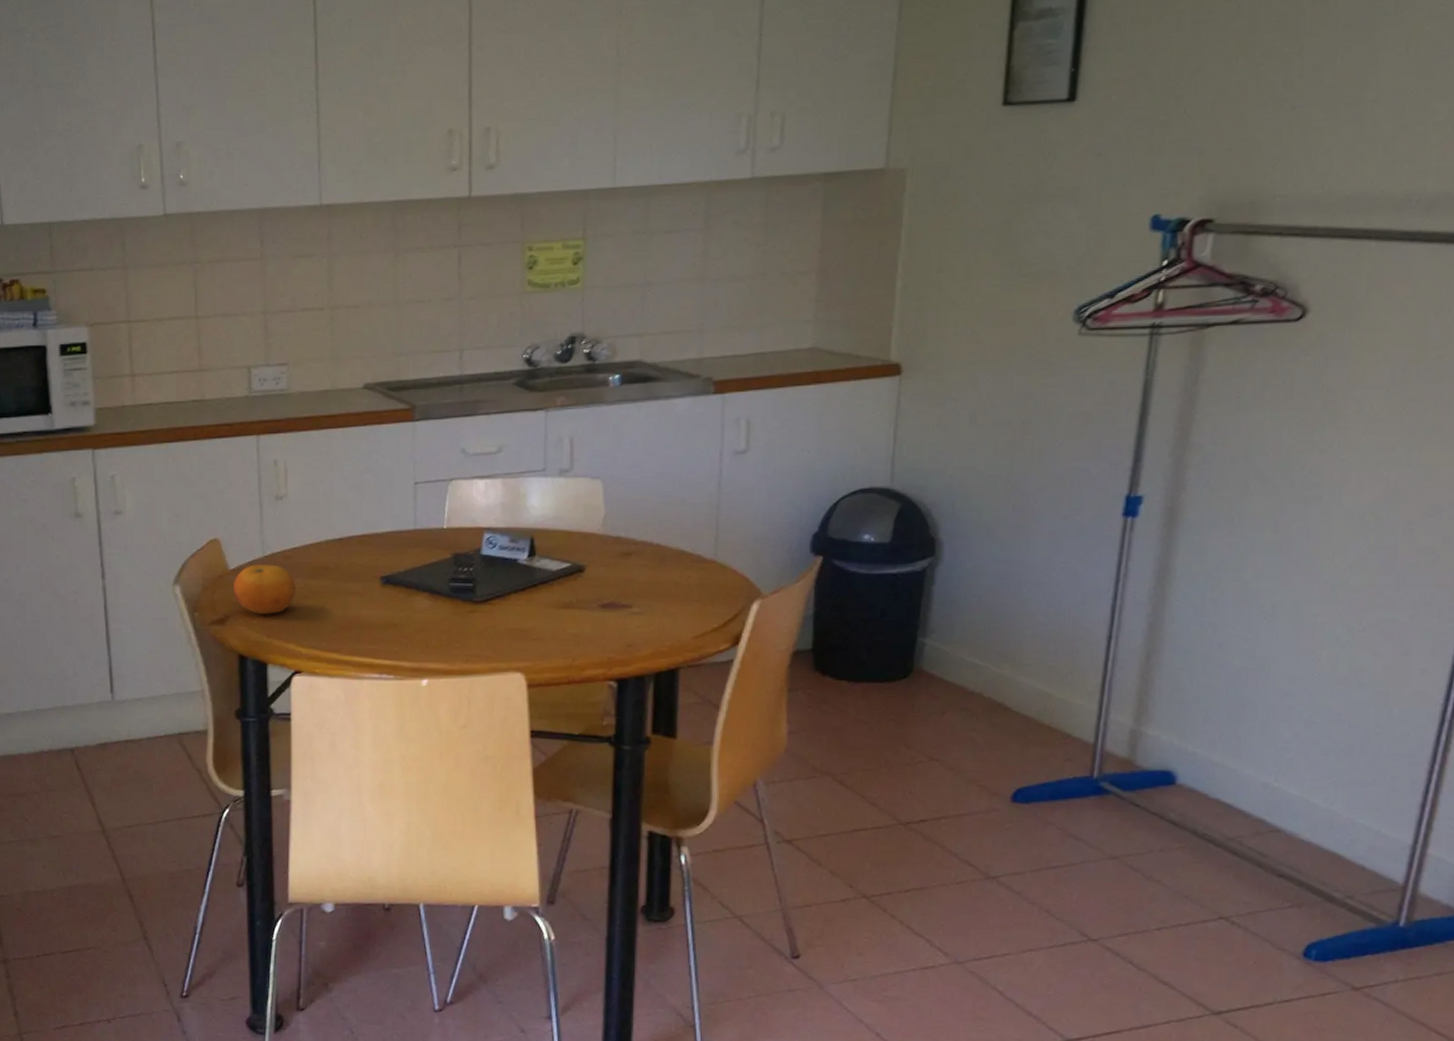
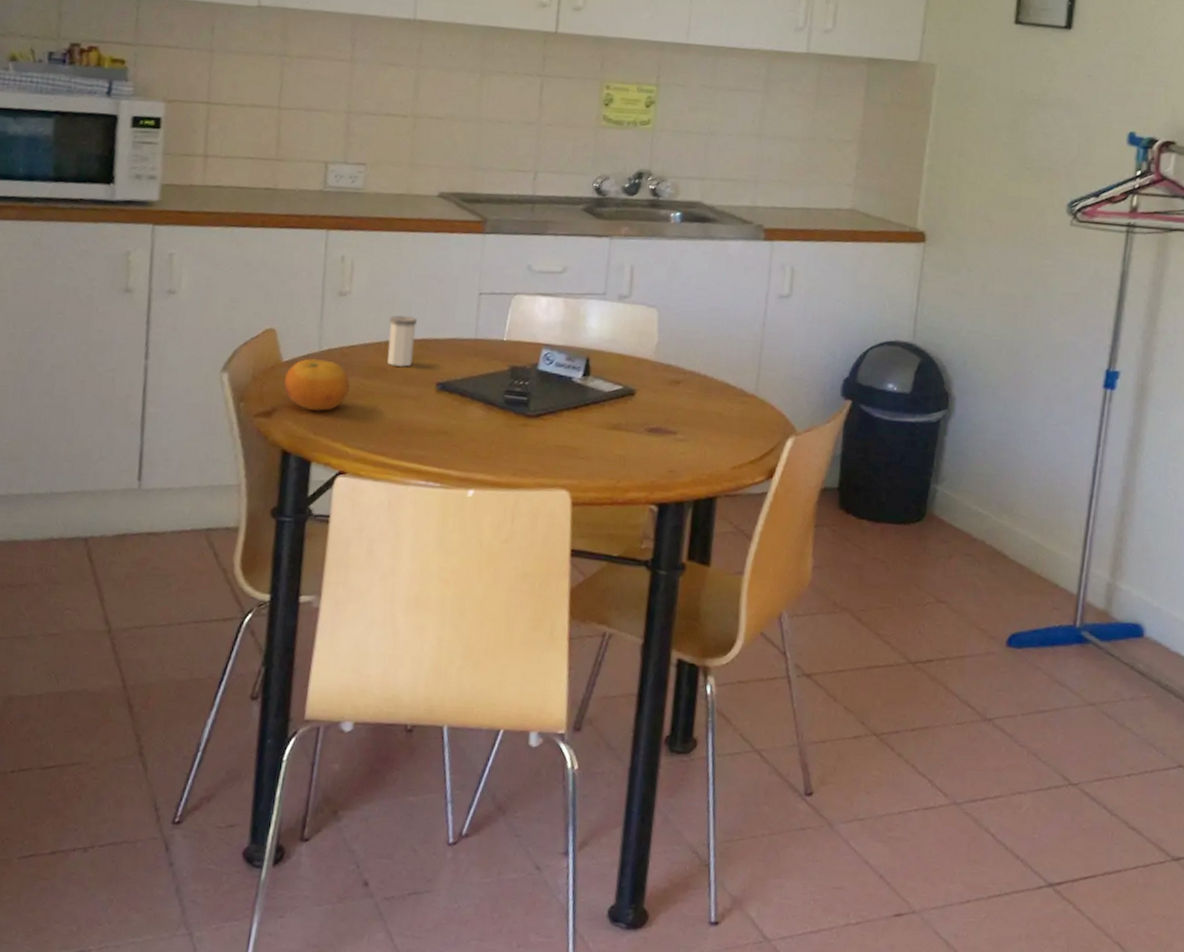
salt shaker: none [327,514,355,564] -> present [387,315,417,367]

